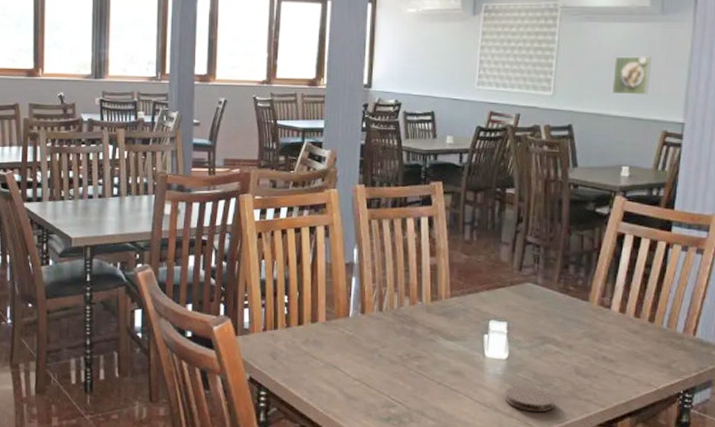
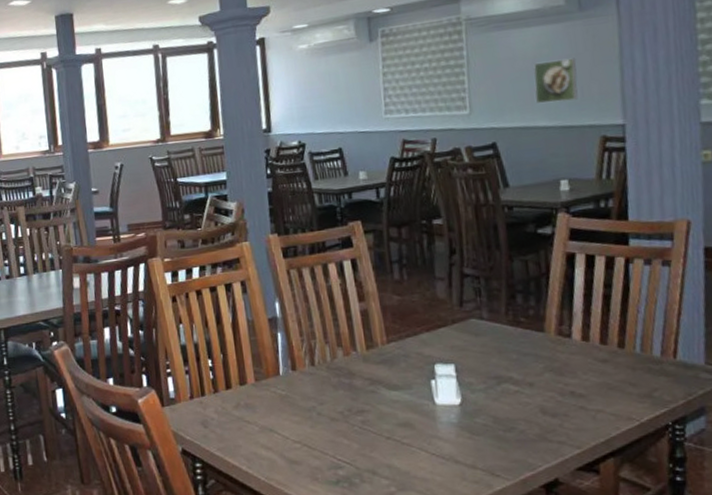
coaster: present [504,385,554,413] -> none [463,432,523,461]

